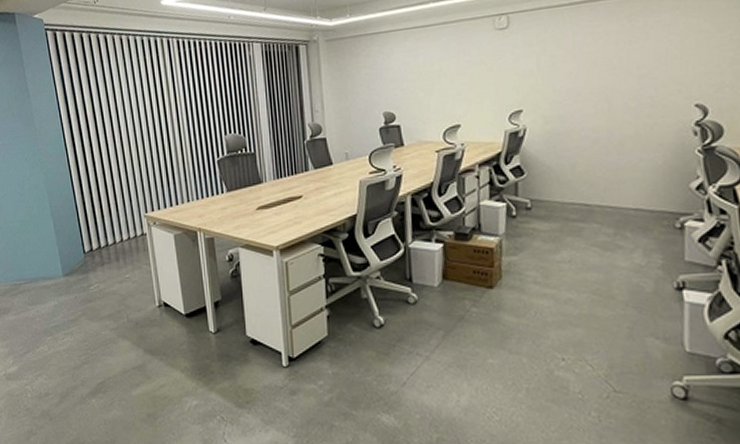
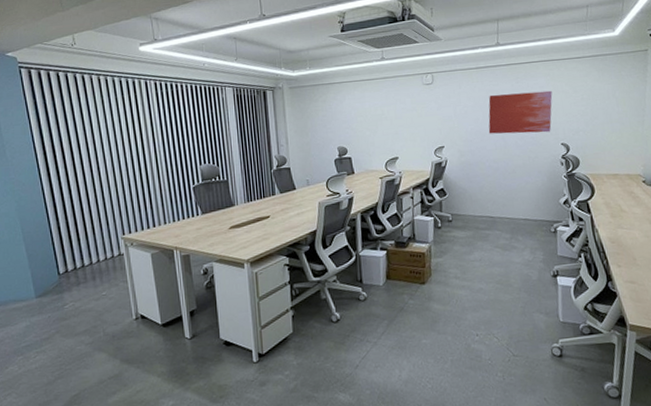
wall art: none [585,30,684,93] -> present [488,90,553,134]

